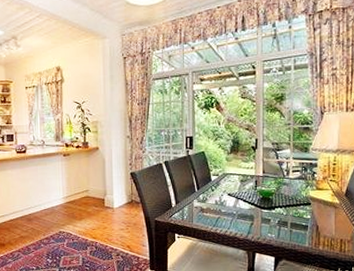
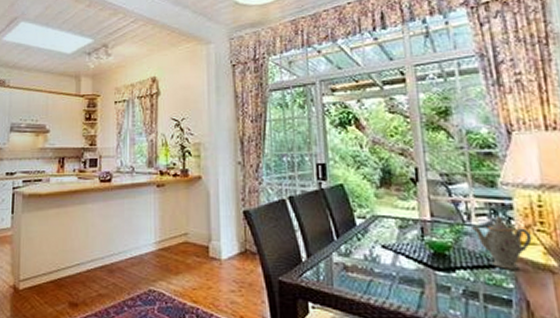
teapot: none [289,171,326,207] -> present [472,216,532,270]

